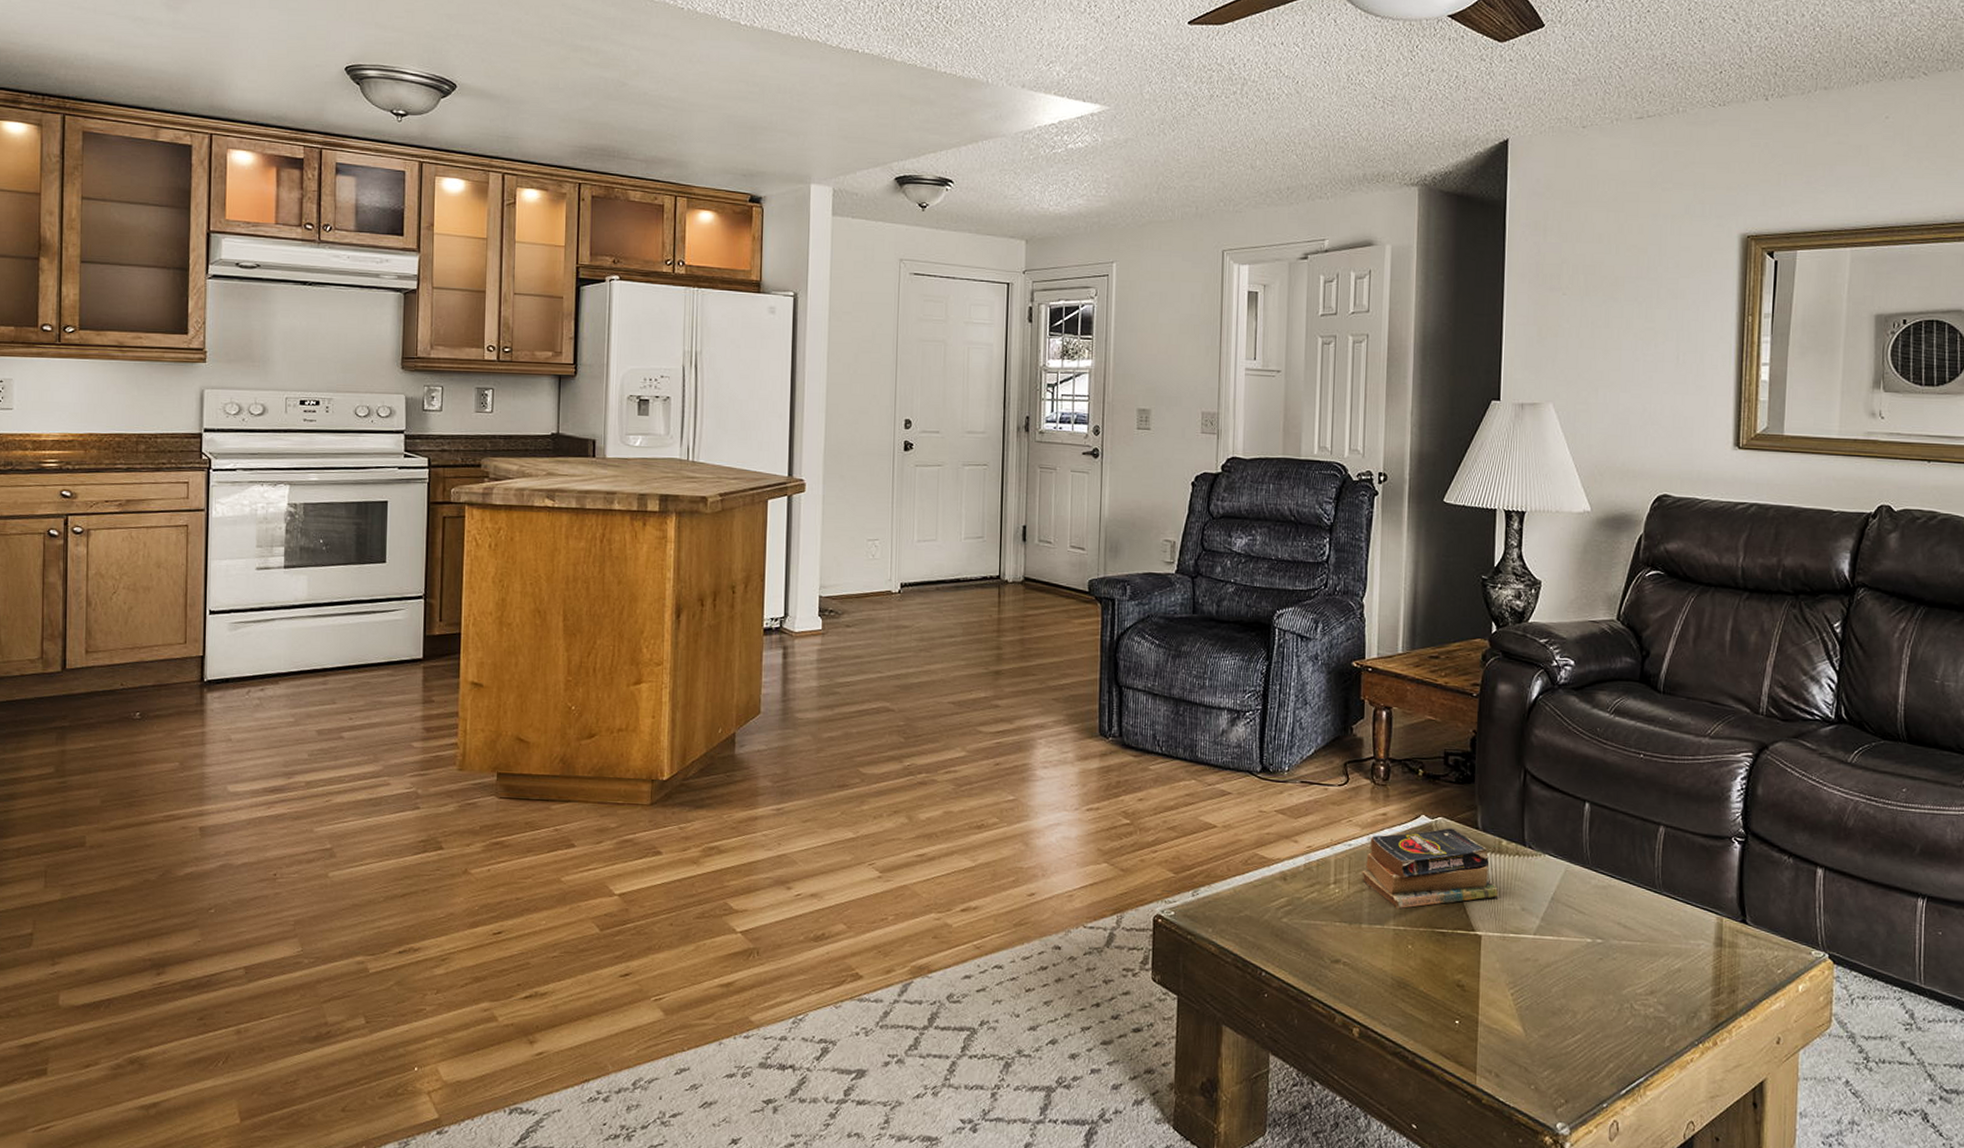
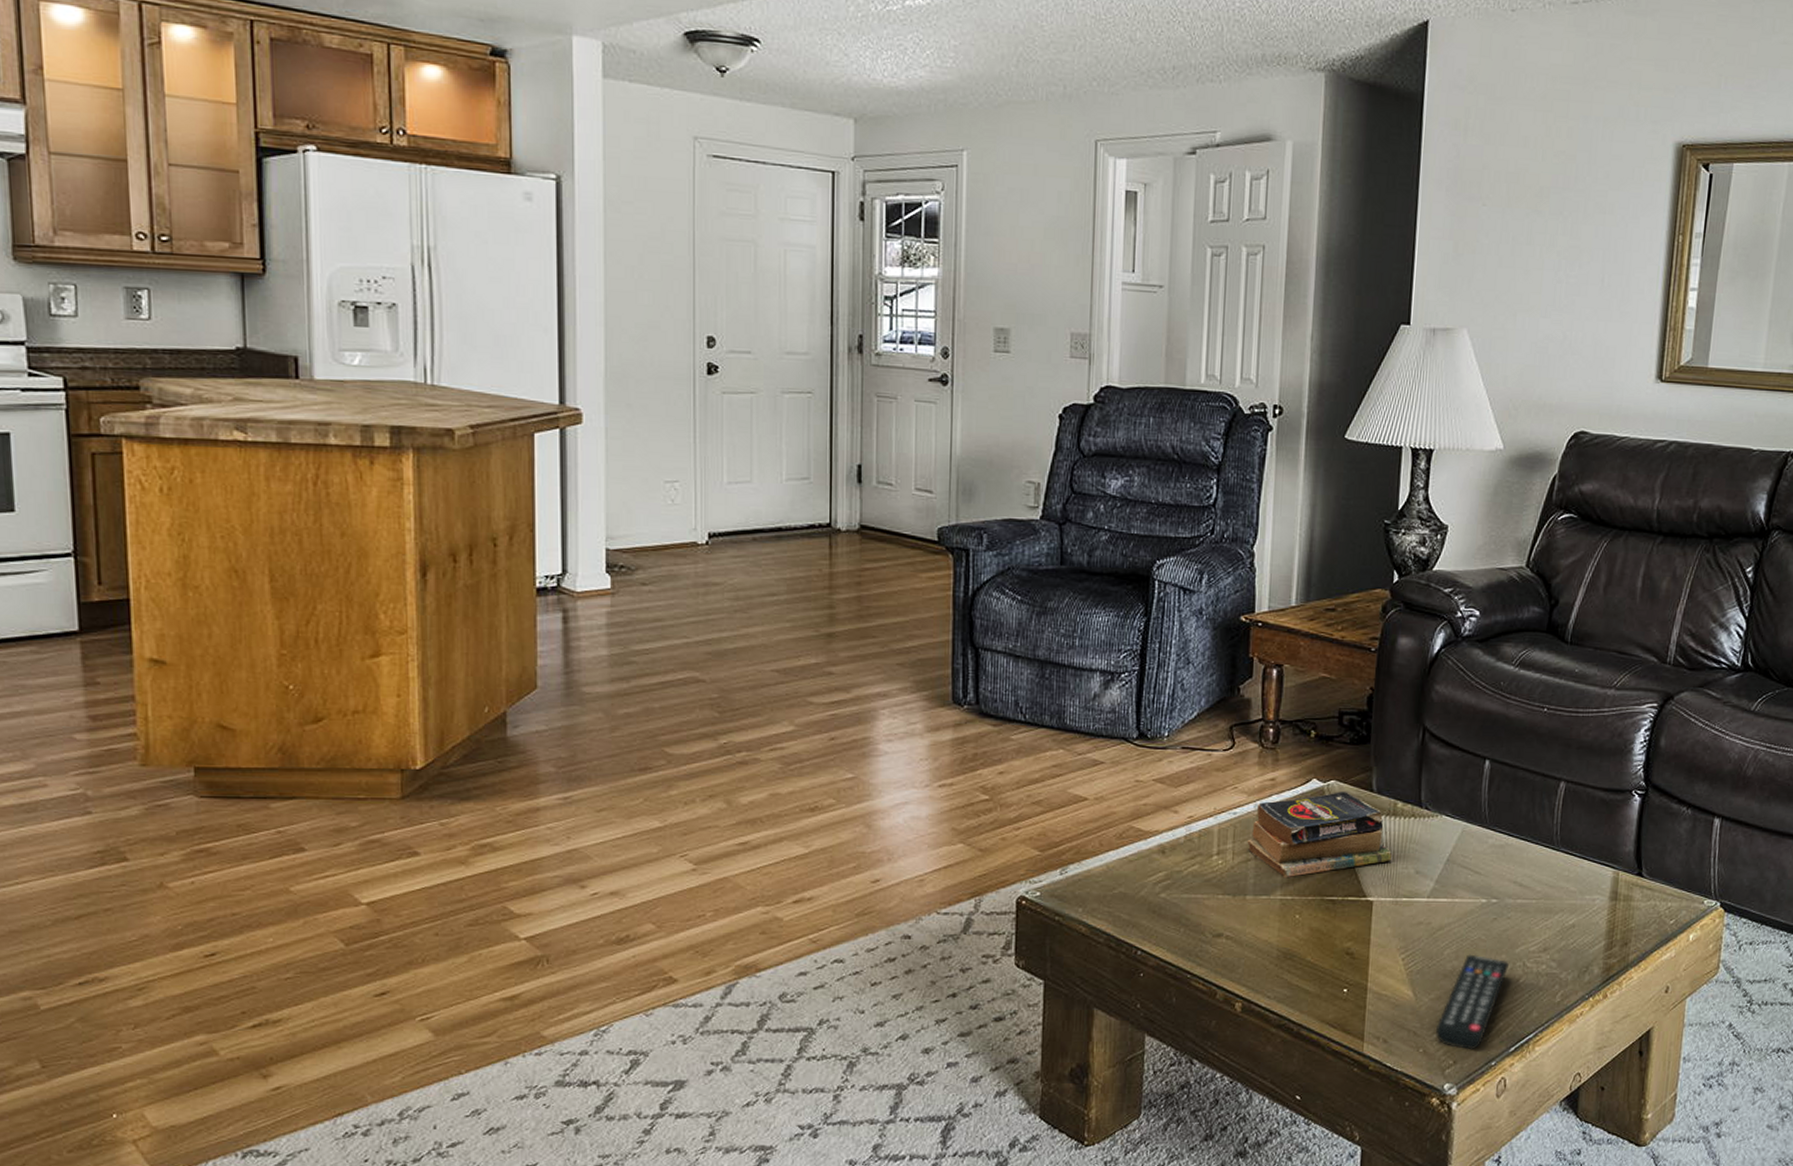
remote control: none [1547,993,1616,1090] -> present [1436,954,1509,1050]

